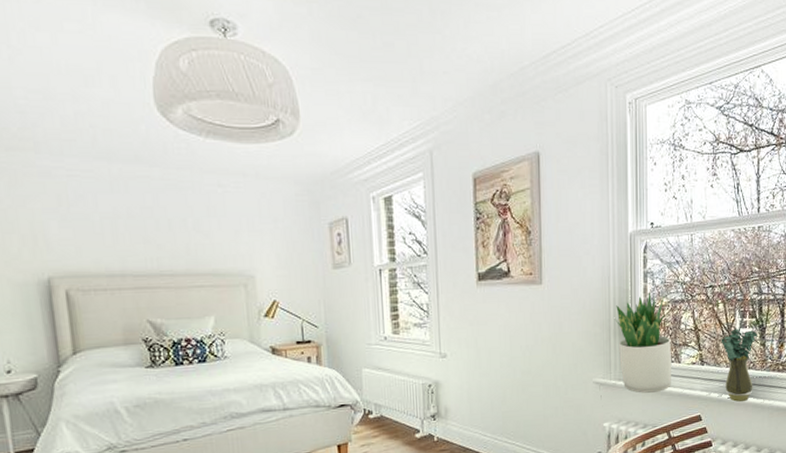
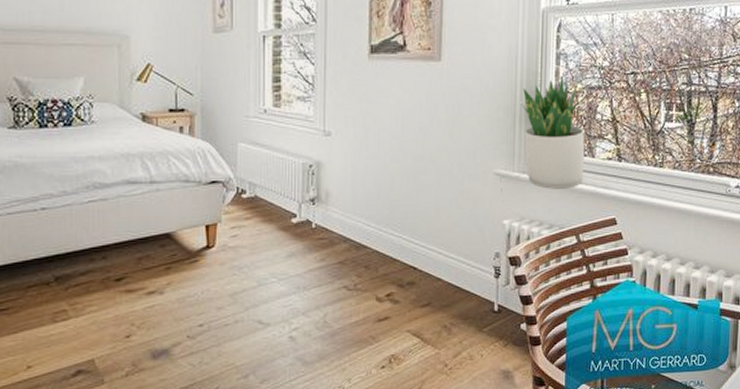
vase: present [721,326,758,403] -> none [642,119,686,207]

